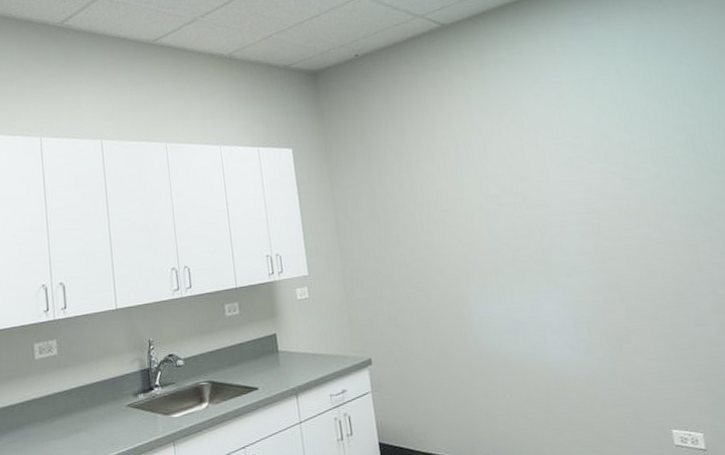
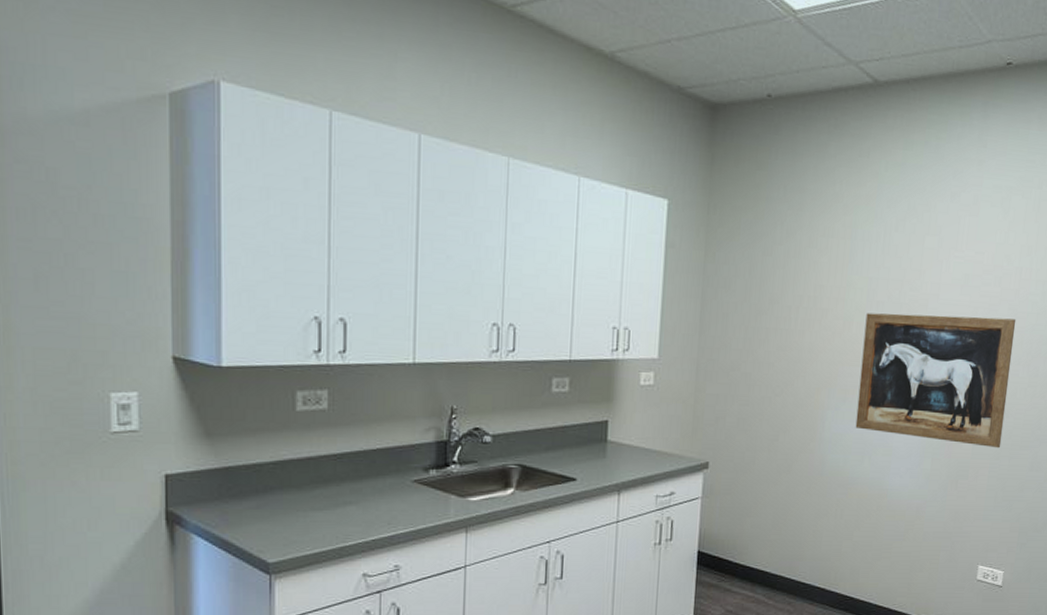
wall art: none [484,187,657,310] -> present [855,313,1017,449]

